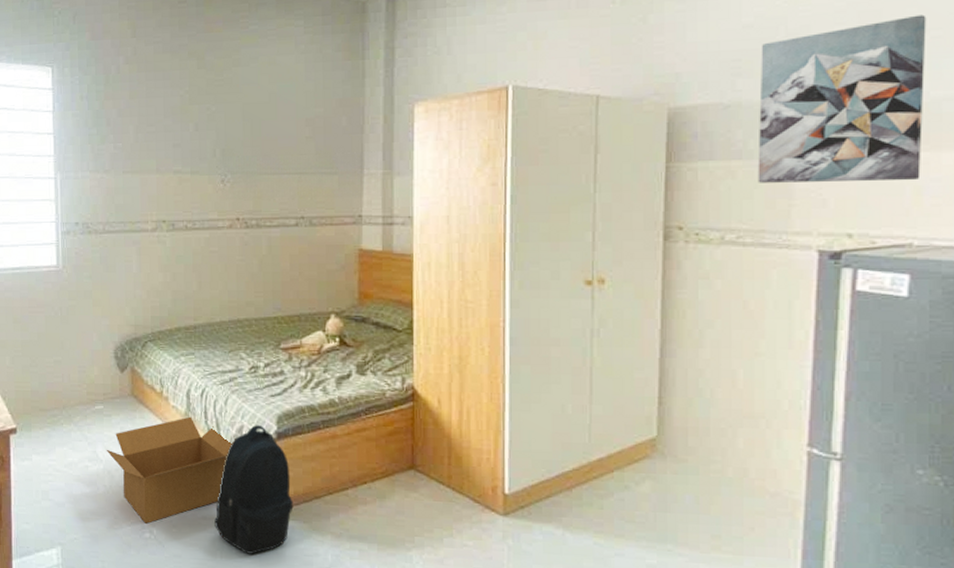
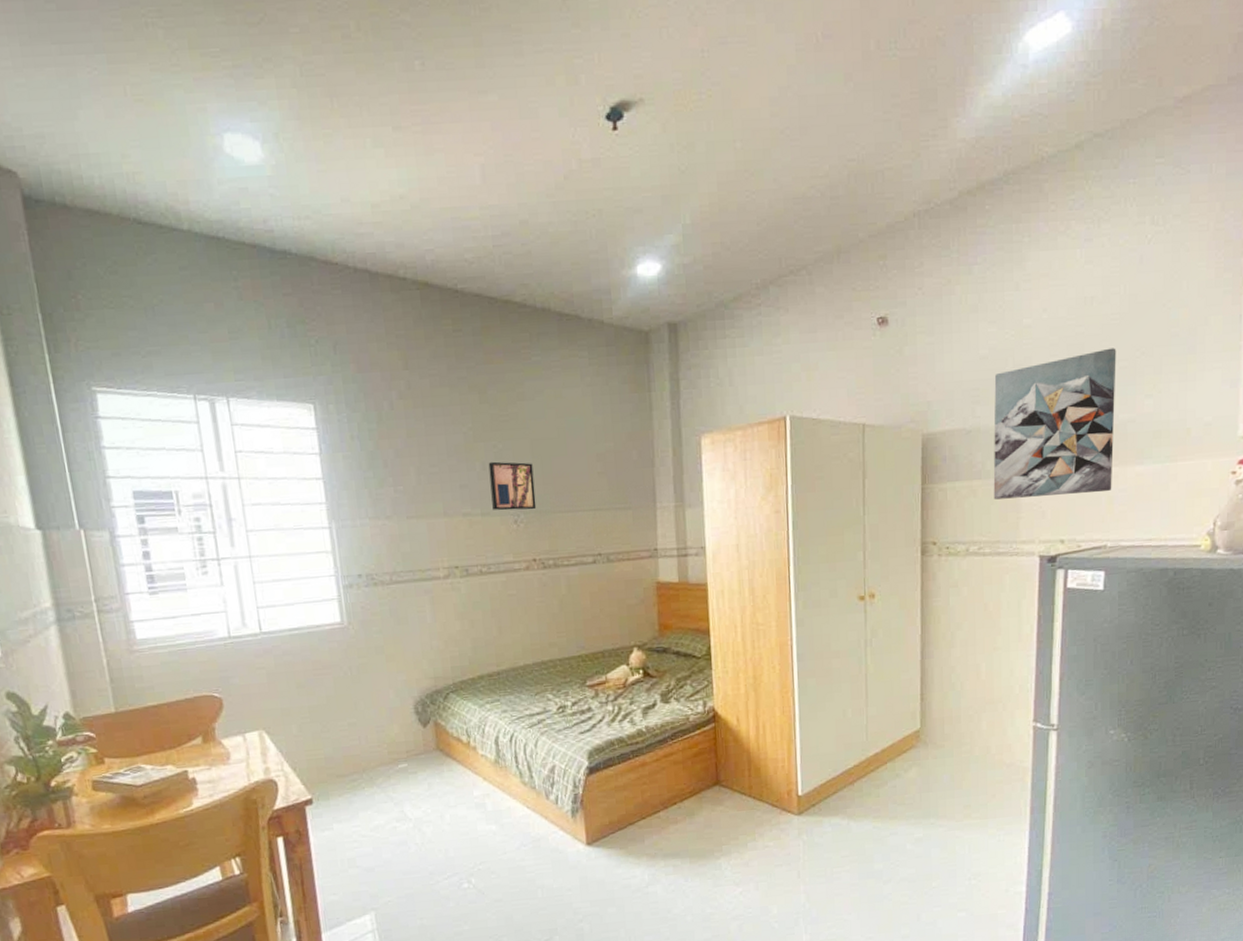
box: present [106,416,236,524] -> none [414,763,549,874]
wall art: none [201,123,244,171] -> present [488,461,537,511]
backpack: present [214,425,294,554] -> none [533,763,610,887]

